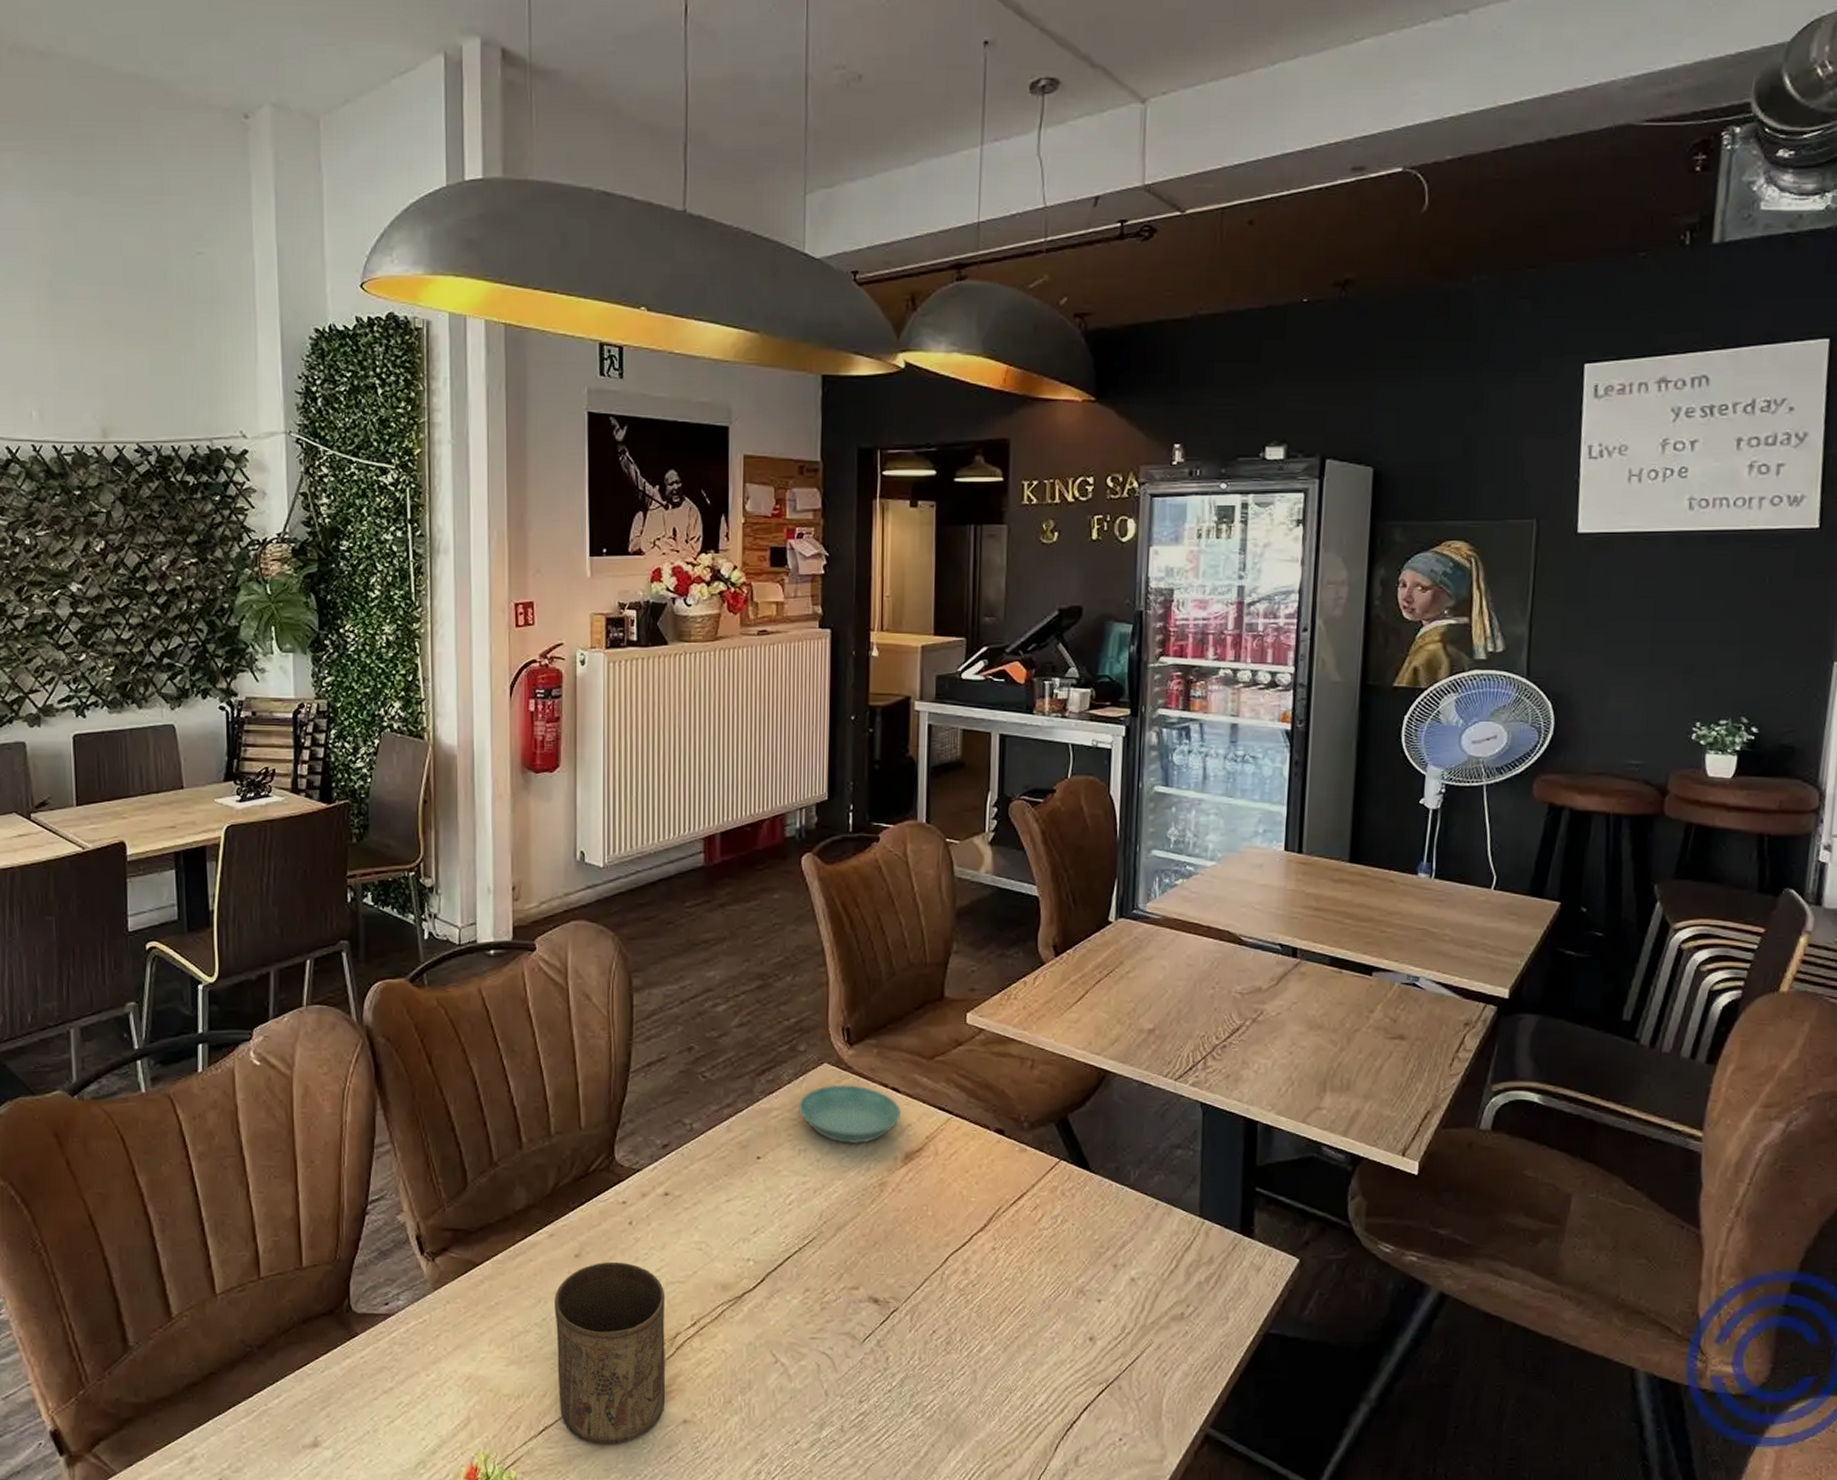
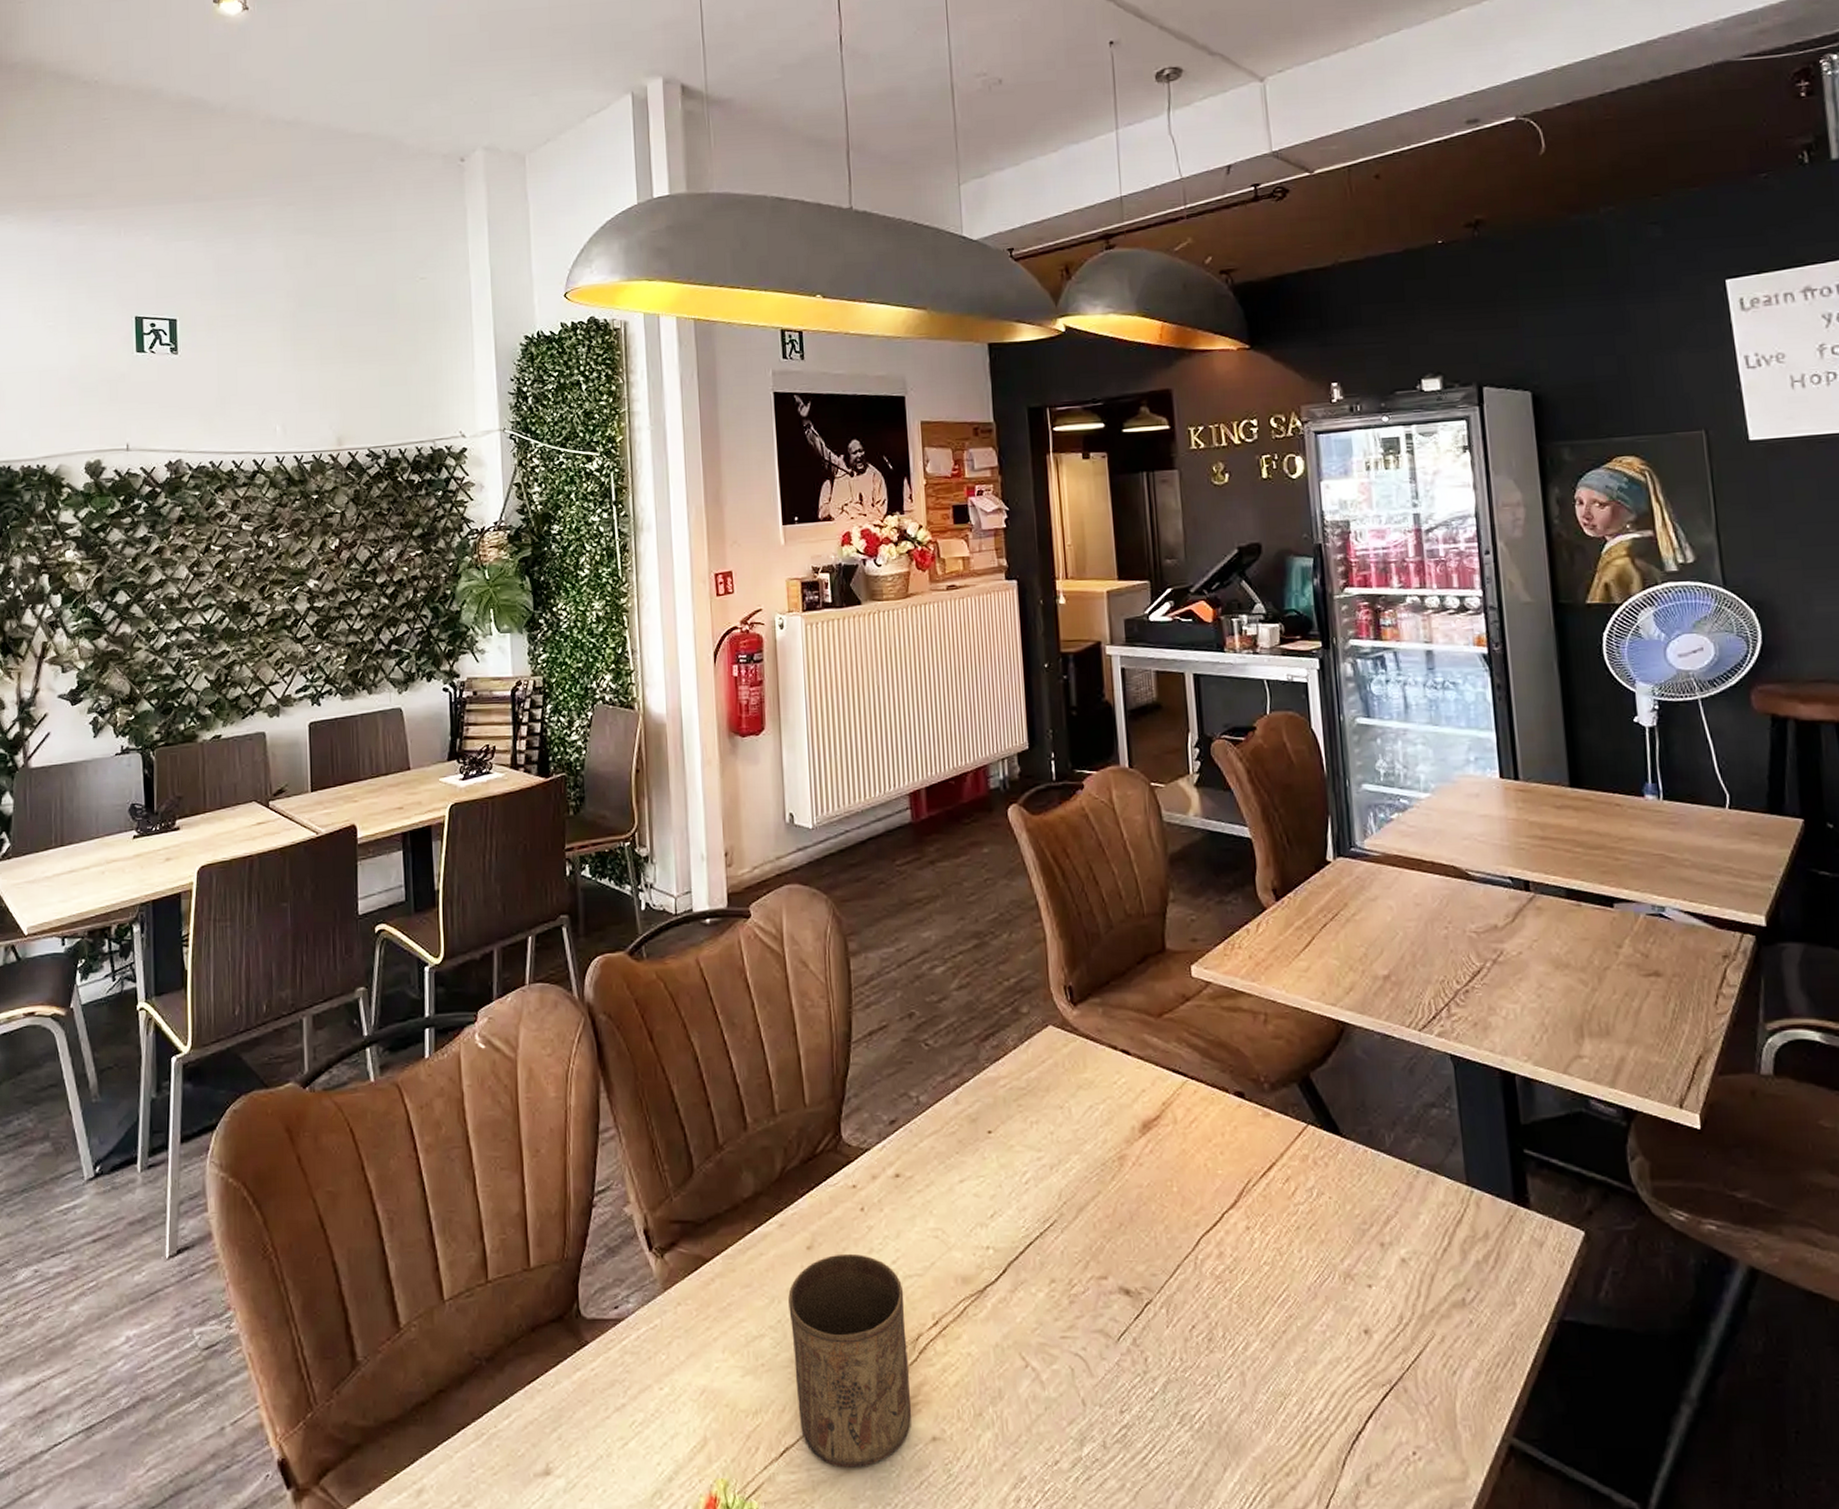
saucer: present [799,1085,901,1143] -> none [1026,1048,1134,1113]

